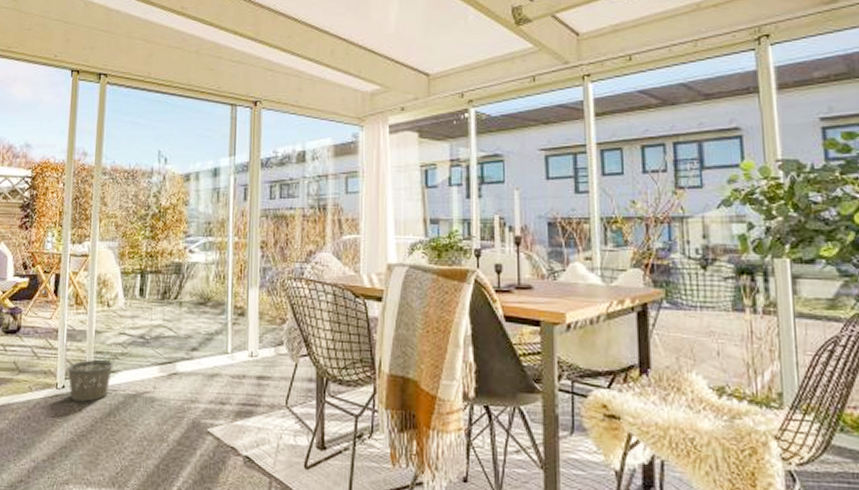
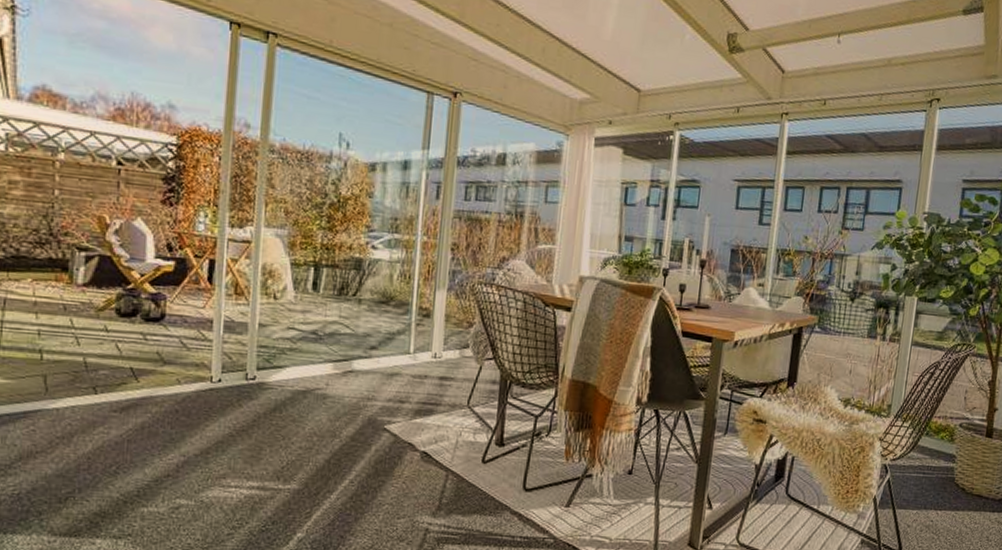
basket: present [67,360,114,402] -> none [224,353,281,397]

